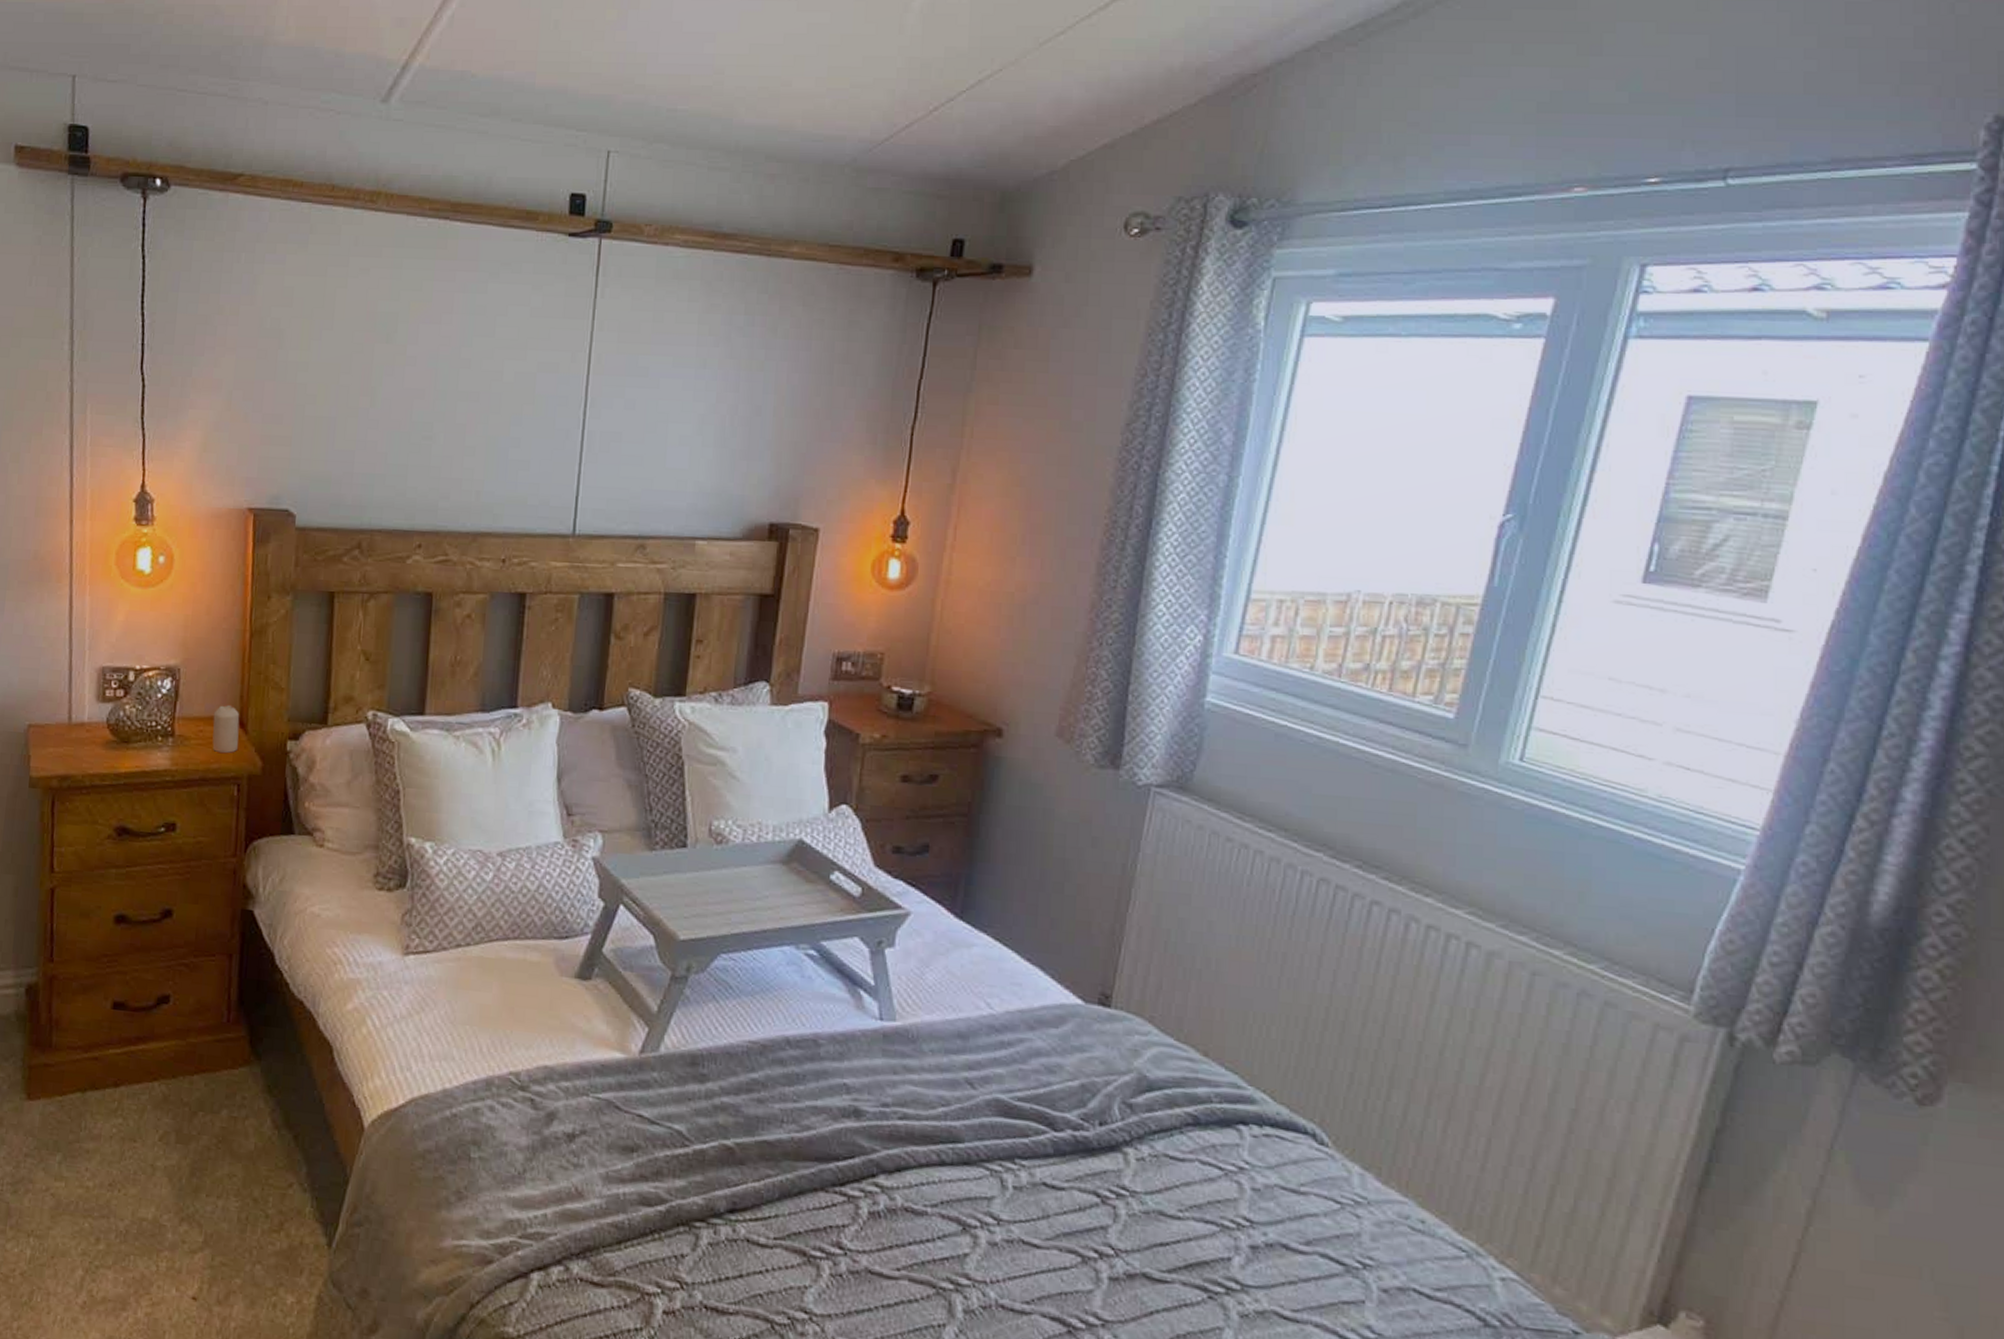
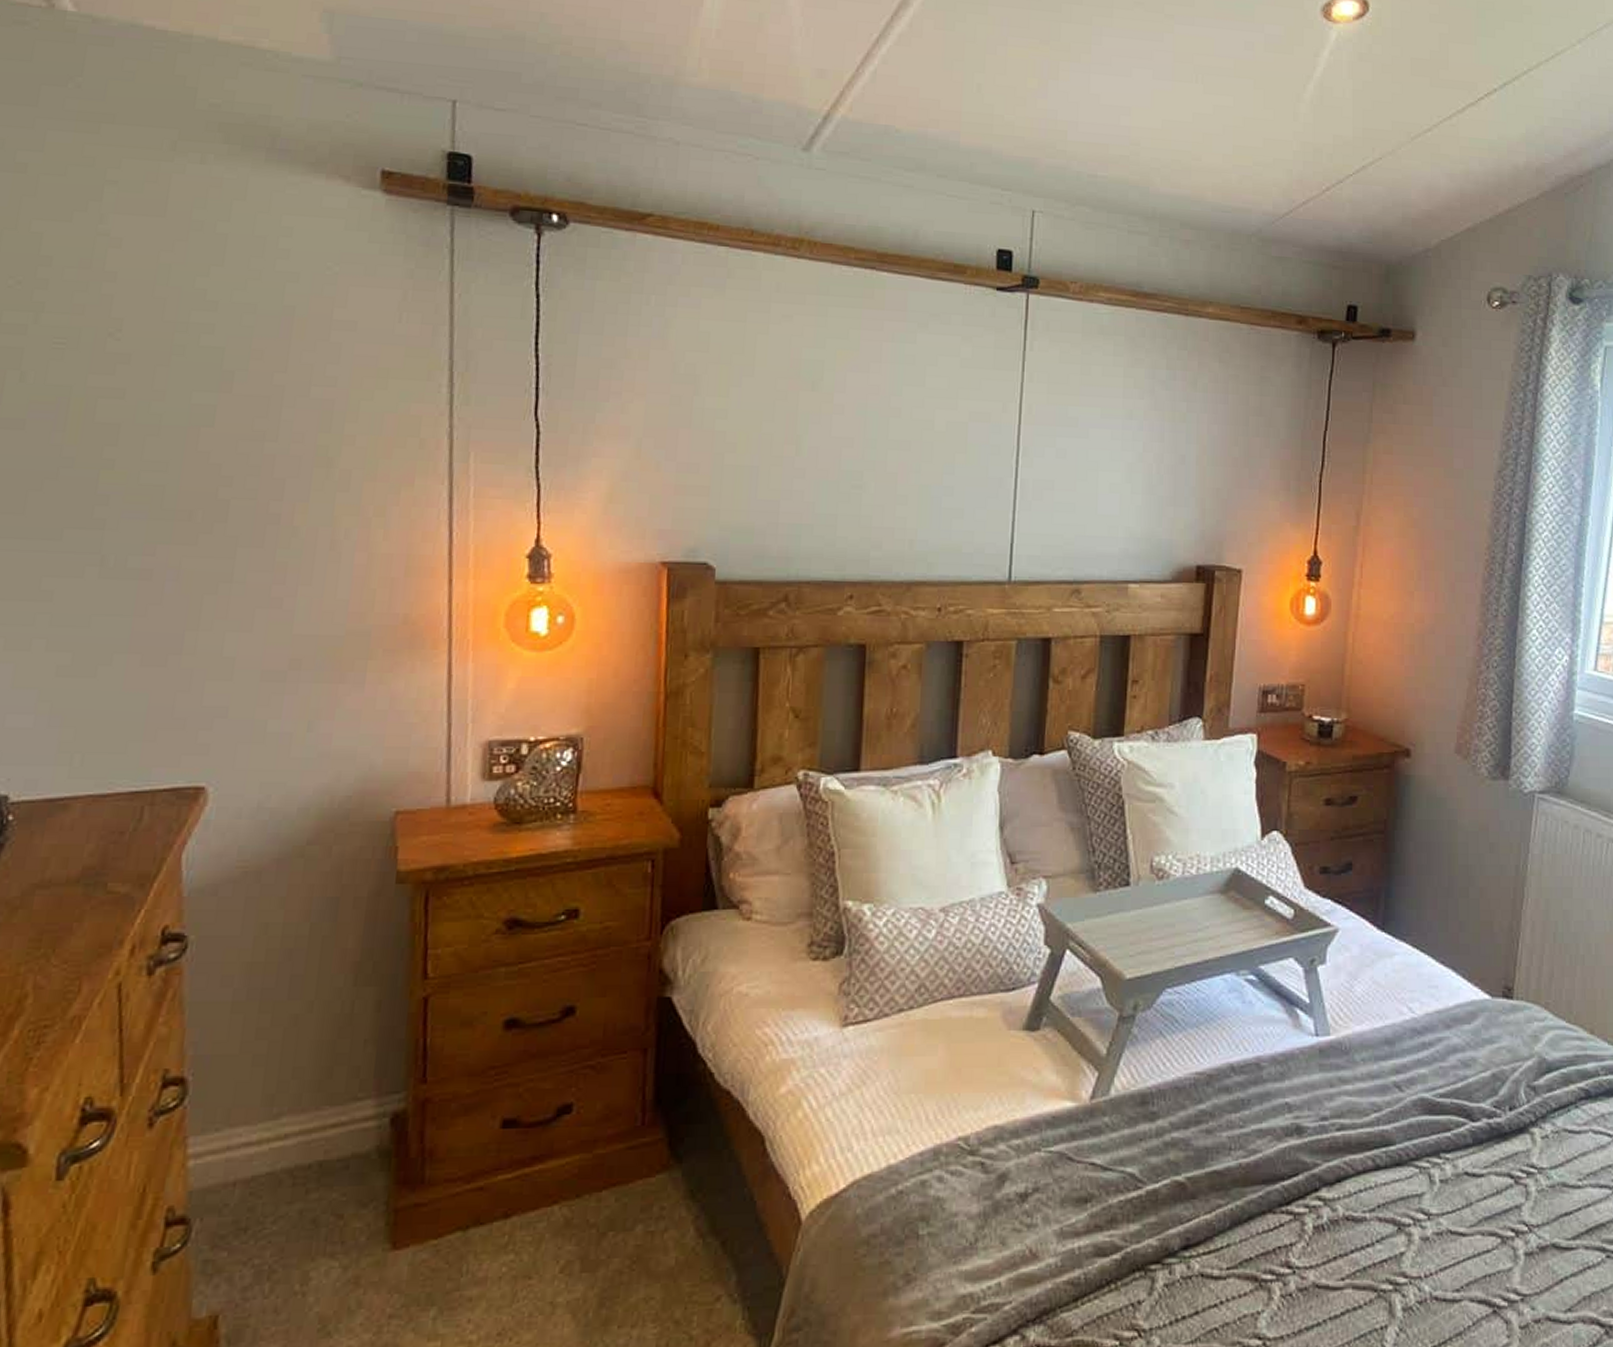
candle: present [212,705,240,754] -> none [621,775,654,828]

